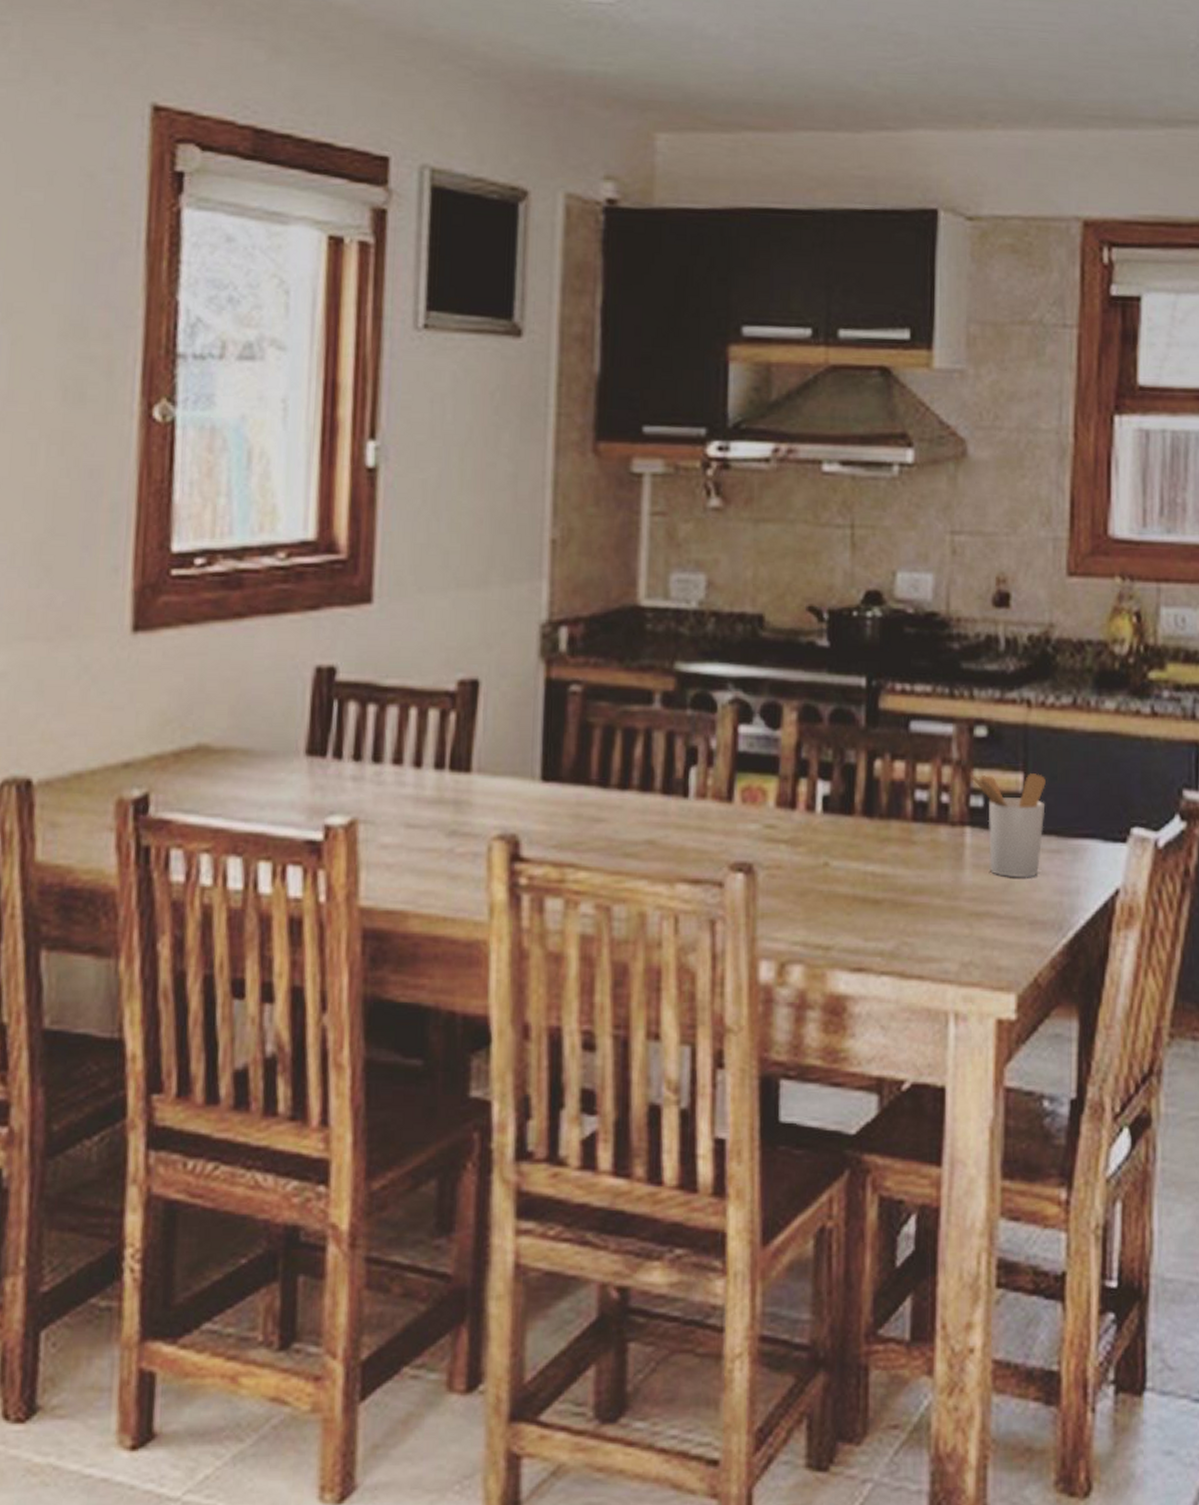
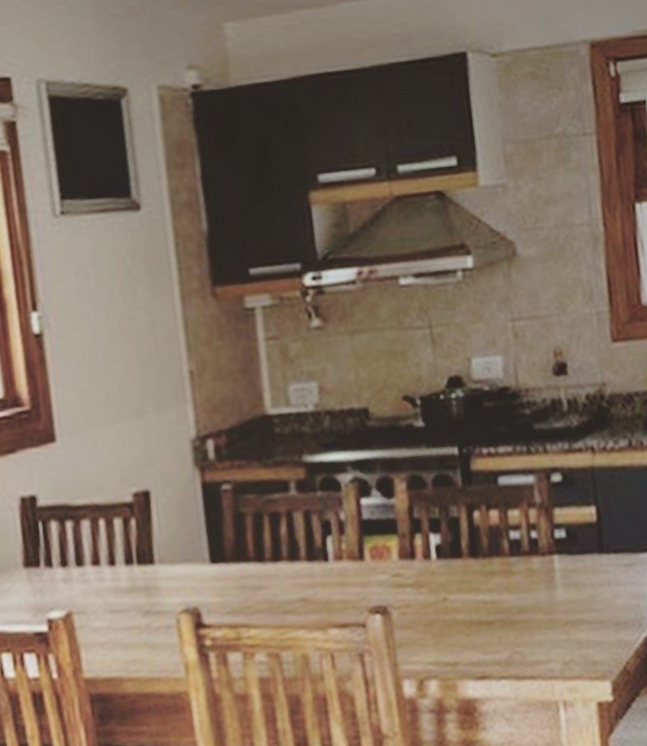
utensil holder: present [969,773,1046,878] -> none [551,505,618,590]

